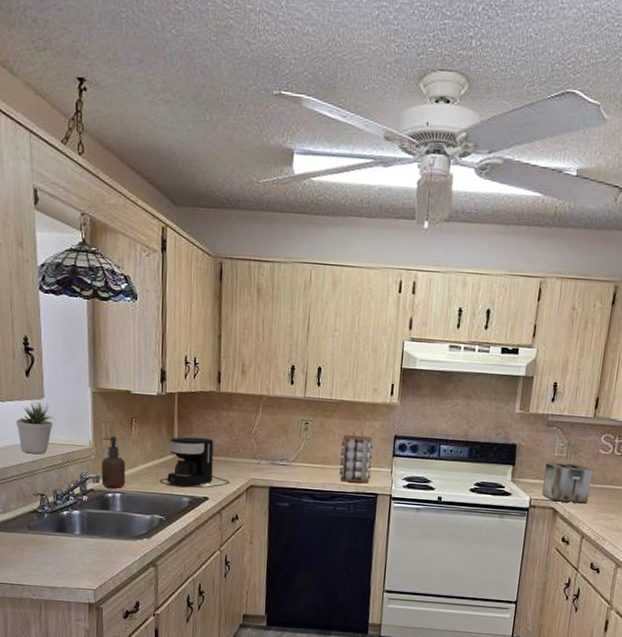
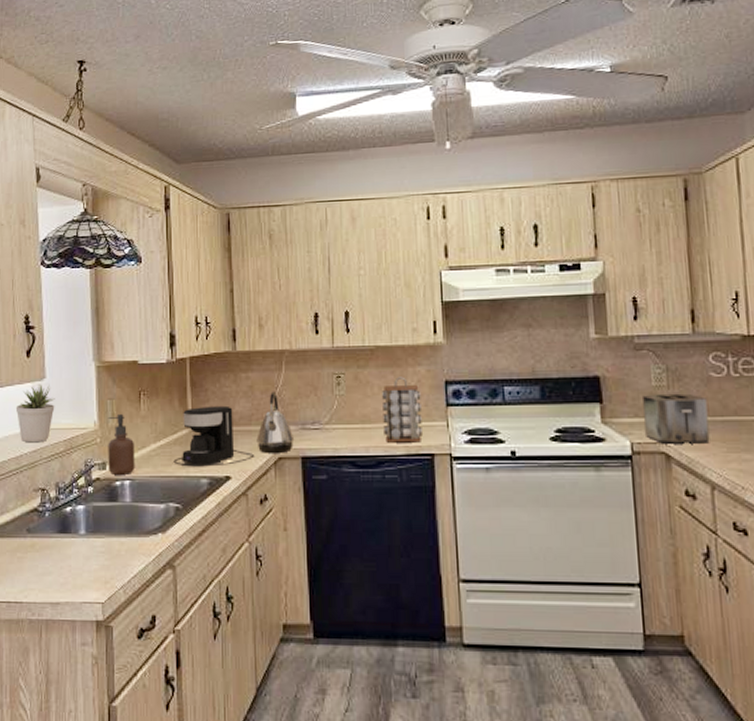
kettle: none [232,430,265,482] -> present [256,391,295,453]

